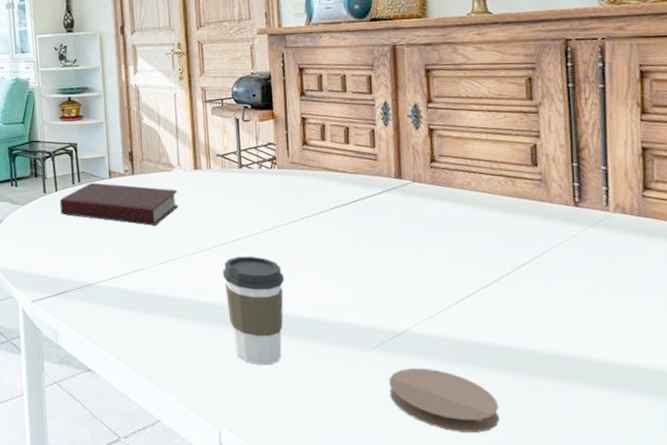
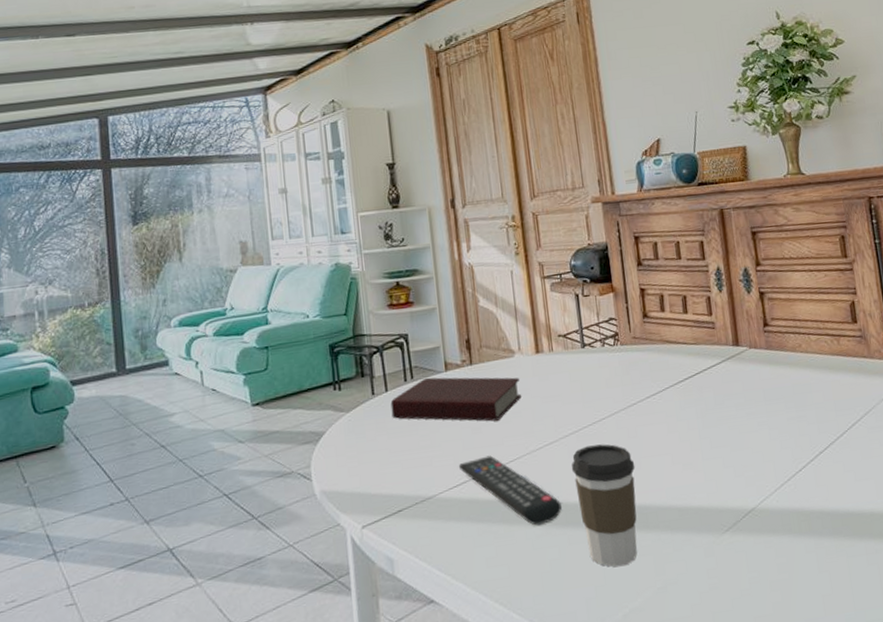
remote control: none [117,255,211,320] -> present [458,455,562,526]
coaster: present [389,367,500,433] -> none [743,545,849,610]

